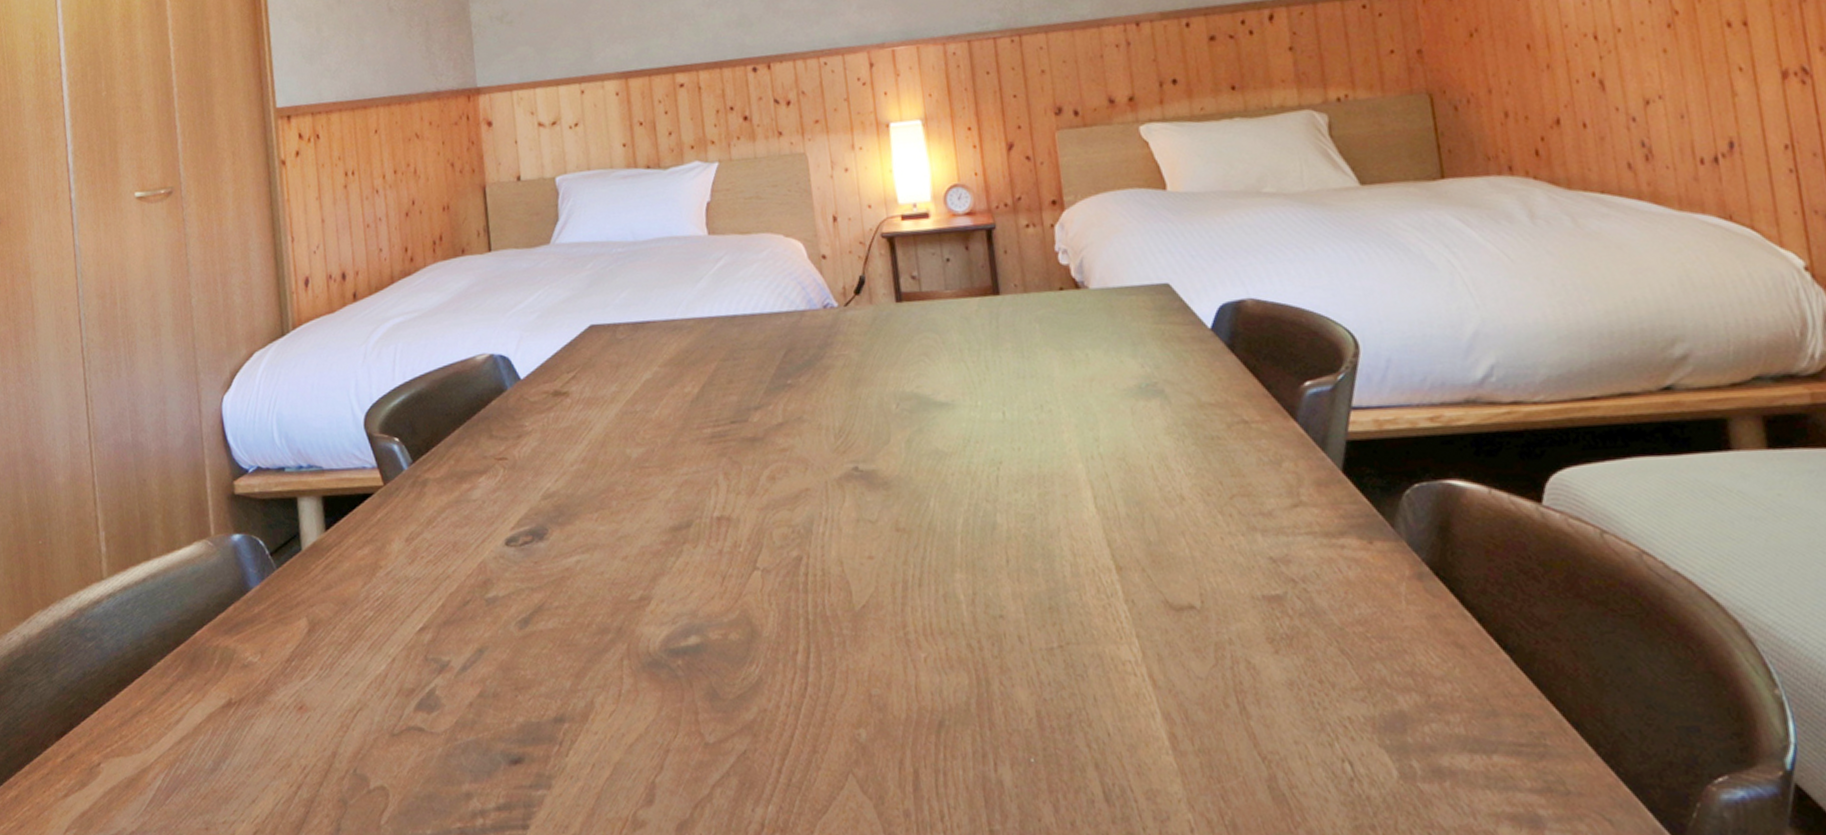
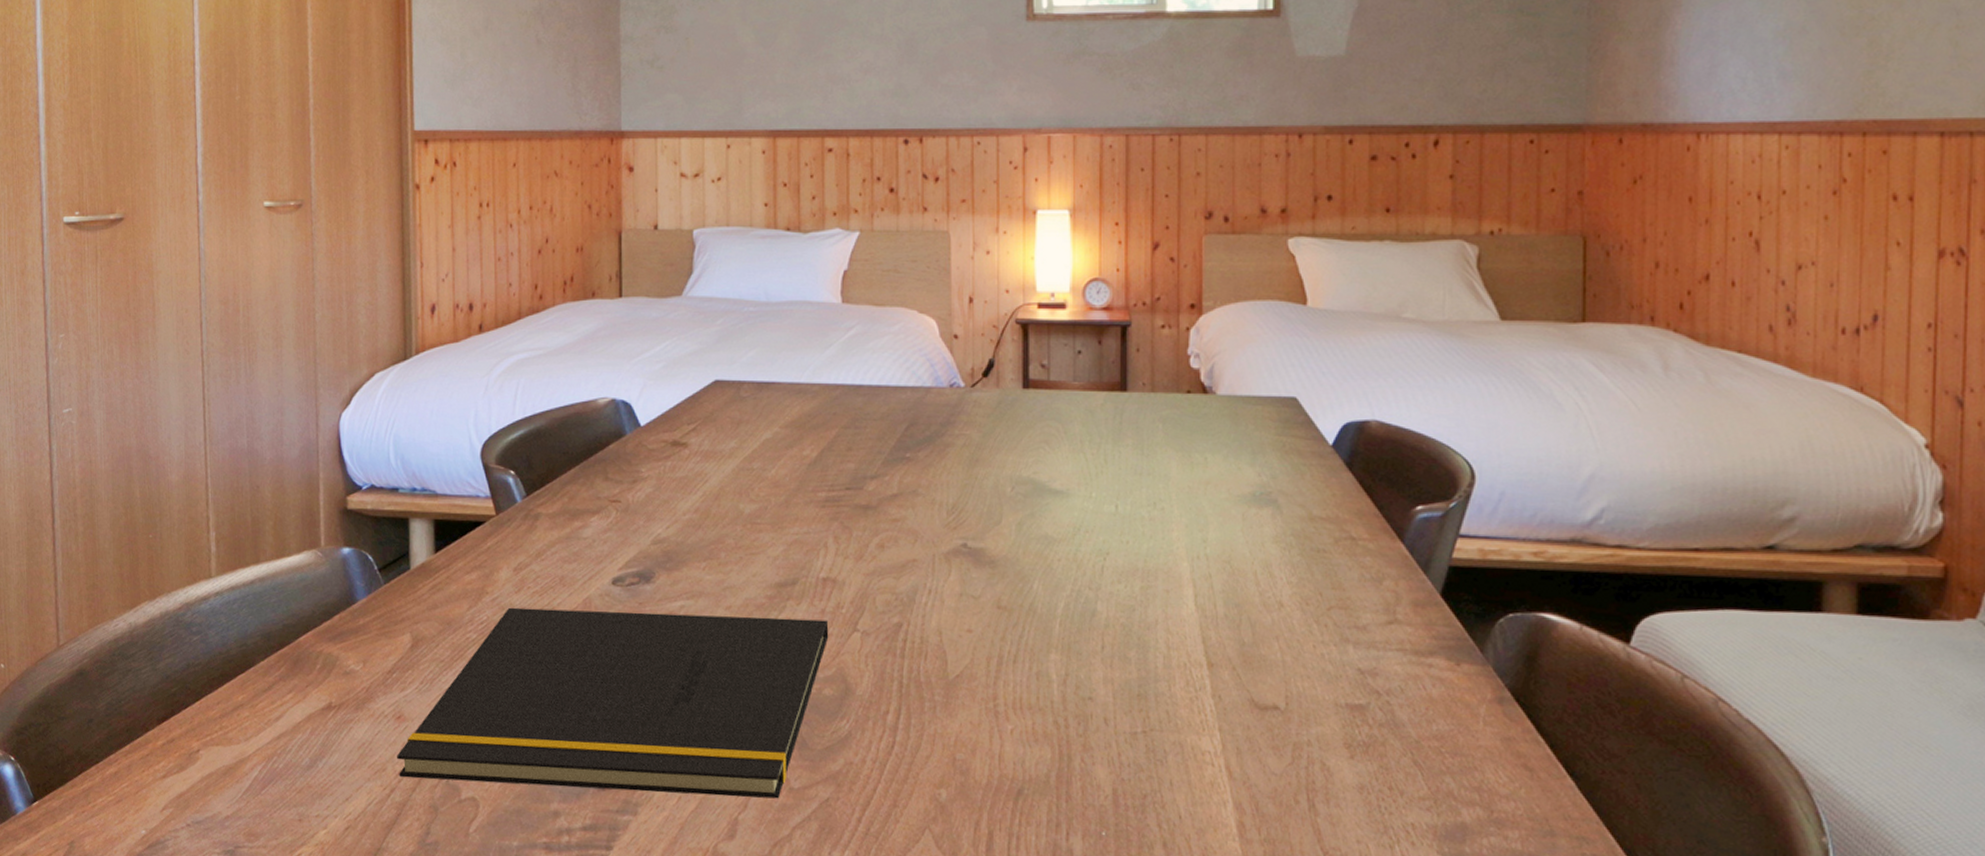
notepad: none [301,561,729,772] -> present [397,607,829,799]

